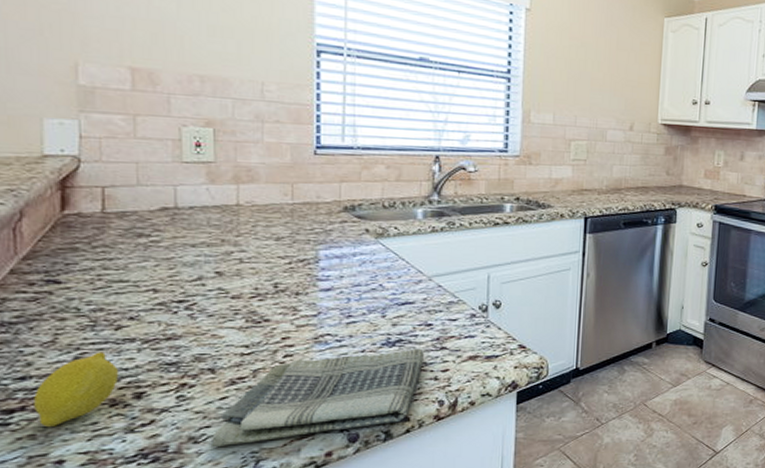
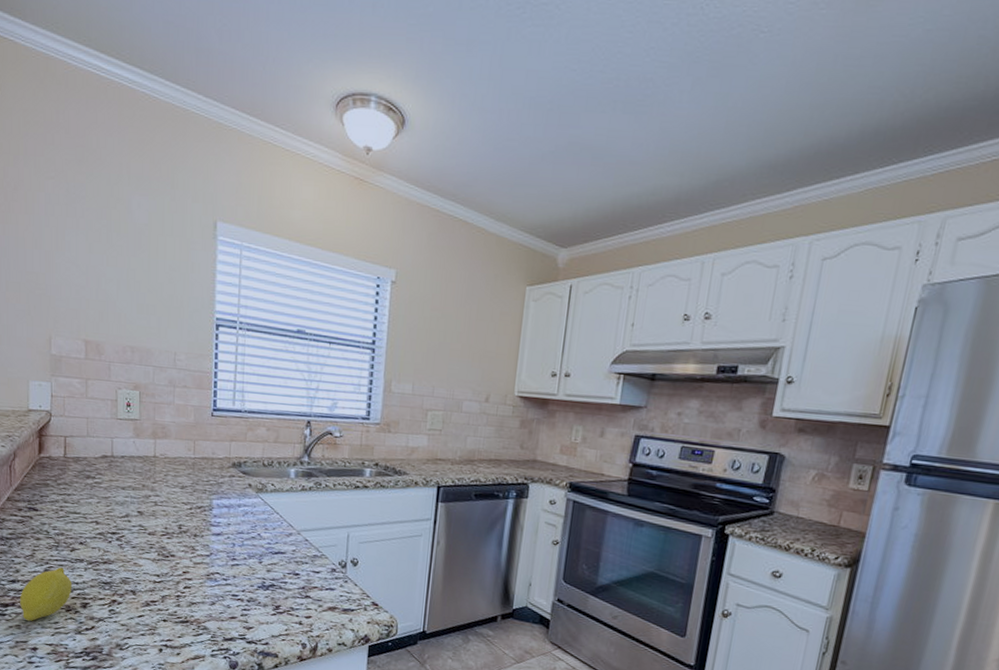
dish towel: present [210,348,424,448] -> none [131,591,291,658]

